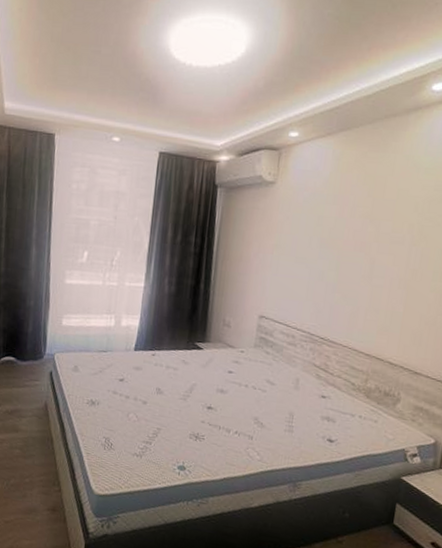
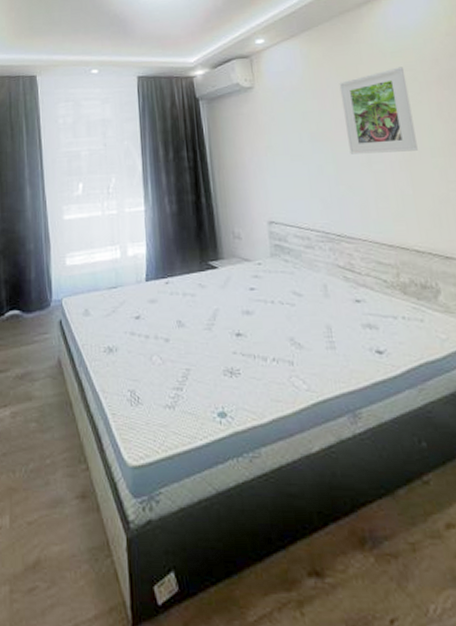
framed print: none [354,185,434,272] -> present [339,67,418,155]

